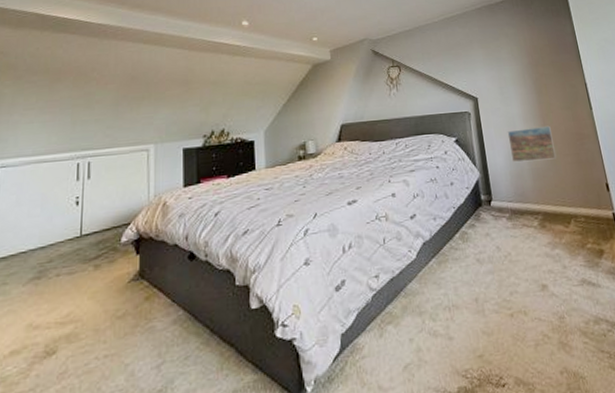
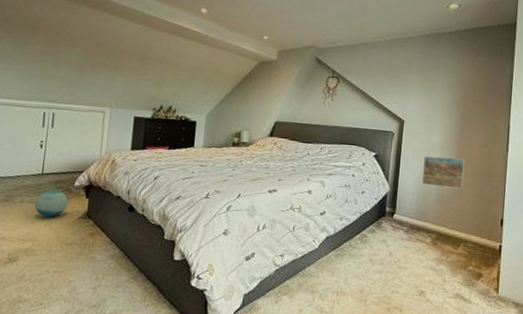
ball: none [73,251,116,288] -> present [34,189,69,217]

